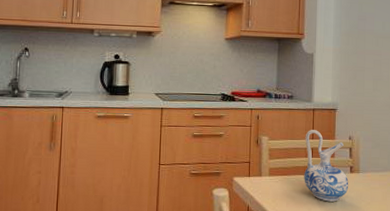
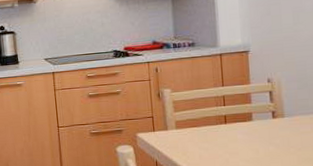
ceramic pitcher: present [304,130,349,202] -> none [213,76,272,151]

